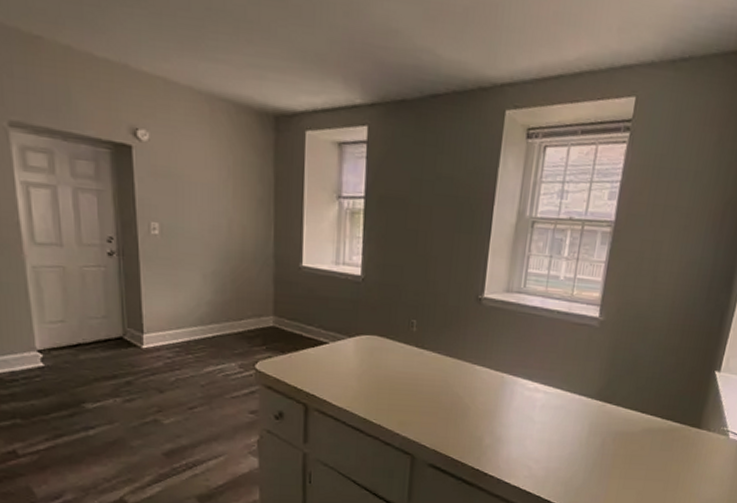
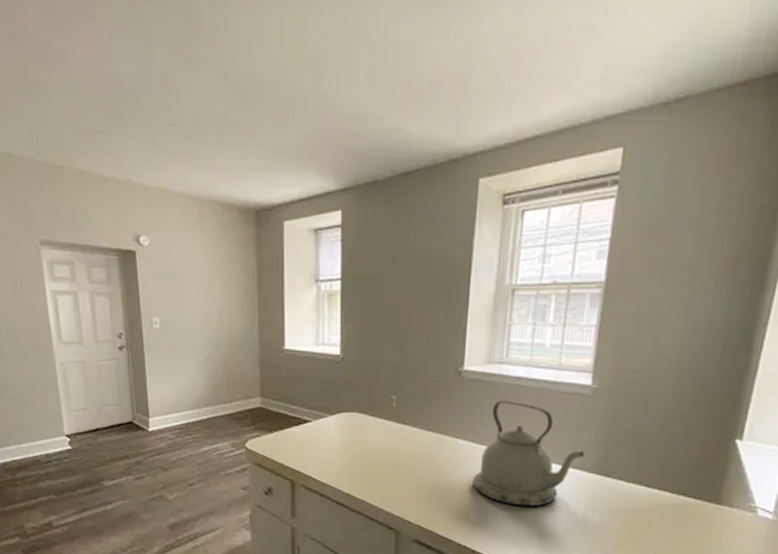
kettle: none [487,328,590,431] -> present [473,400,585,507]

